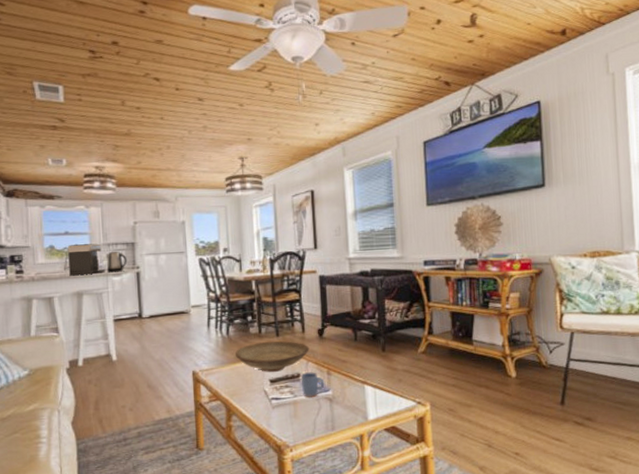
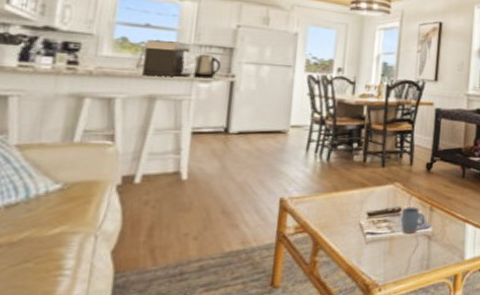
decorative bowl: present [235,341,310,373] -> none [332,172,415,206]

